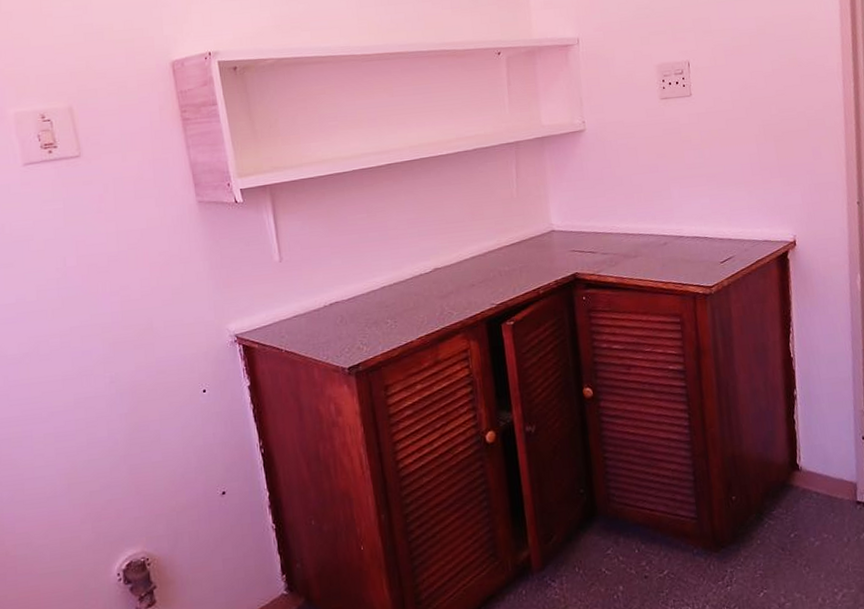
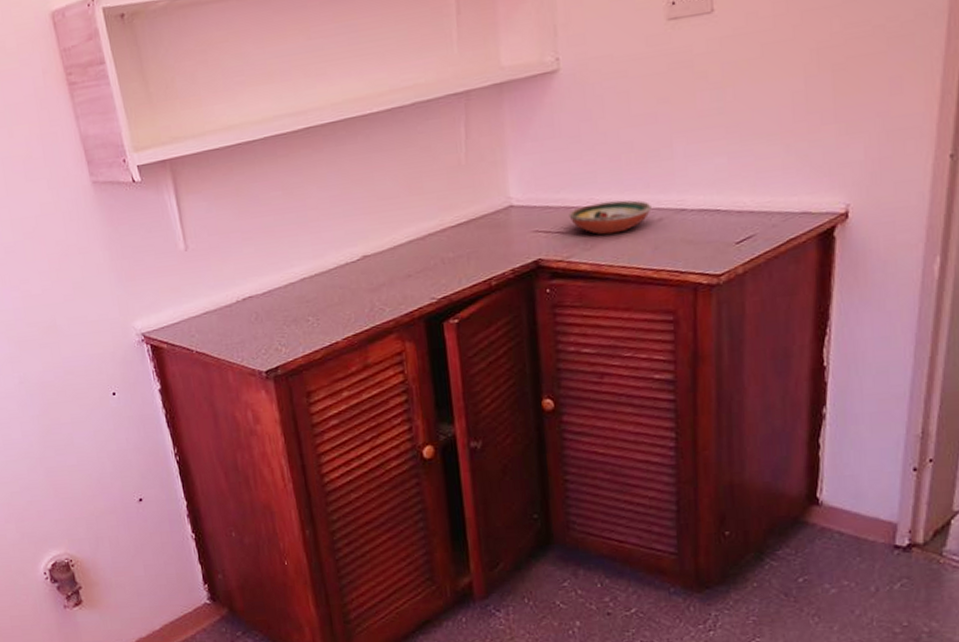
decorative bowl: none [597,228,658,255] -> present [568,200,652,235]

